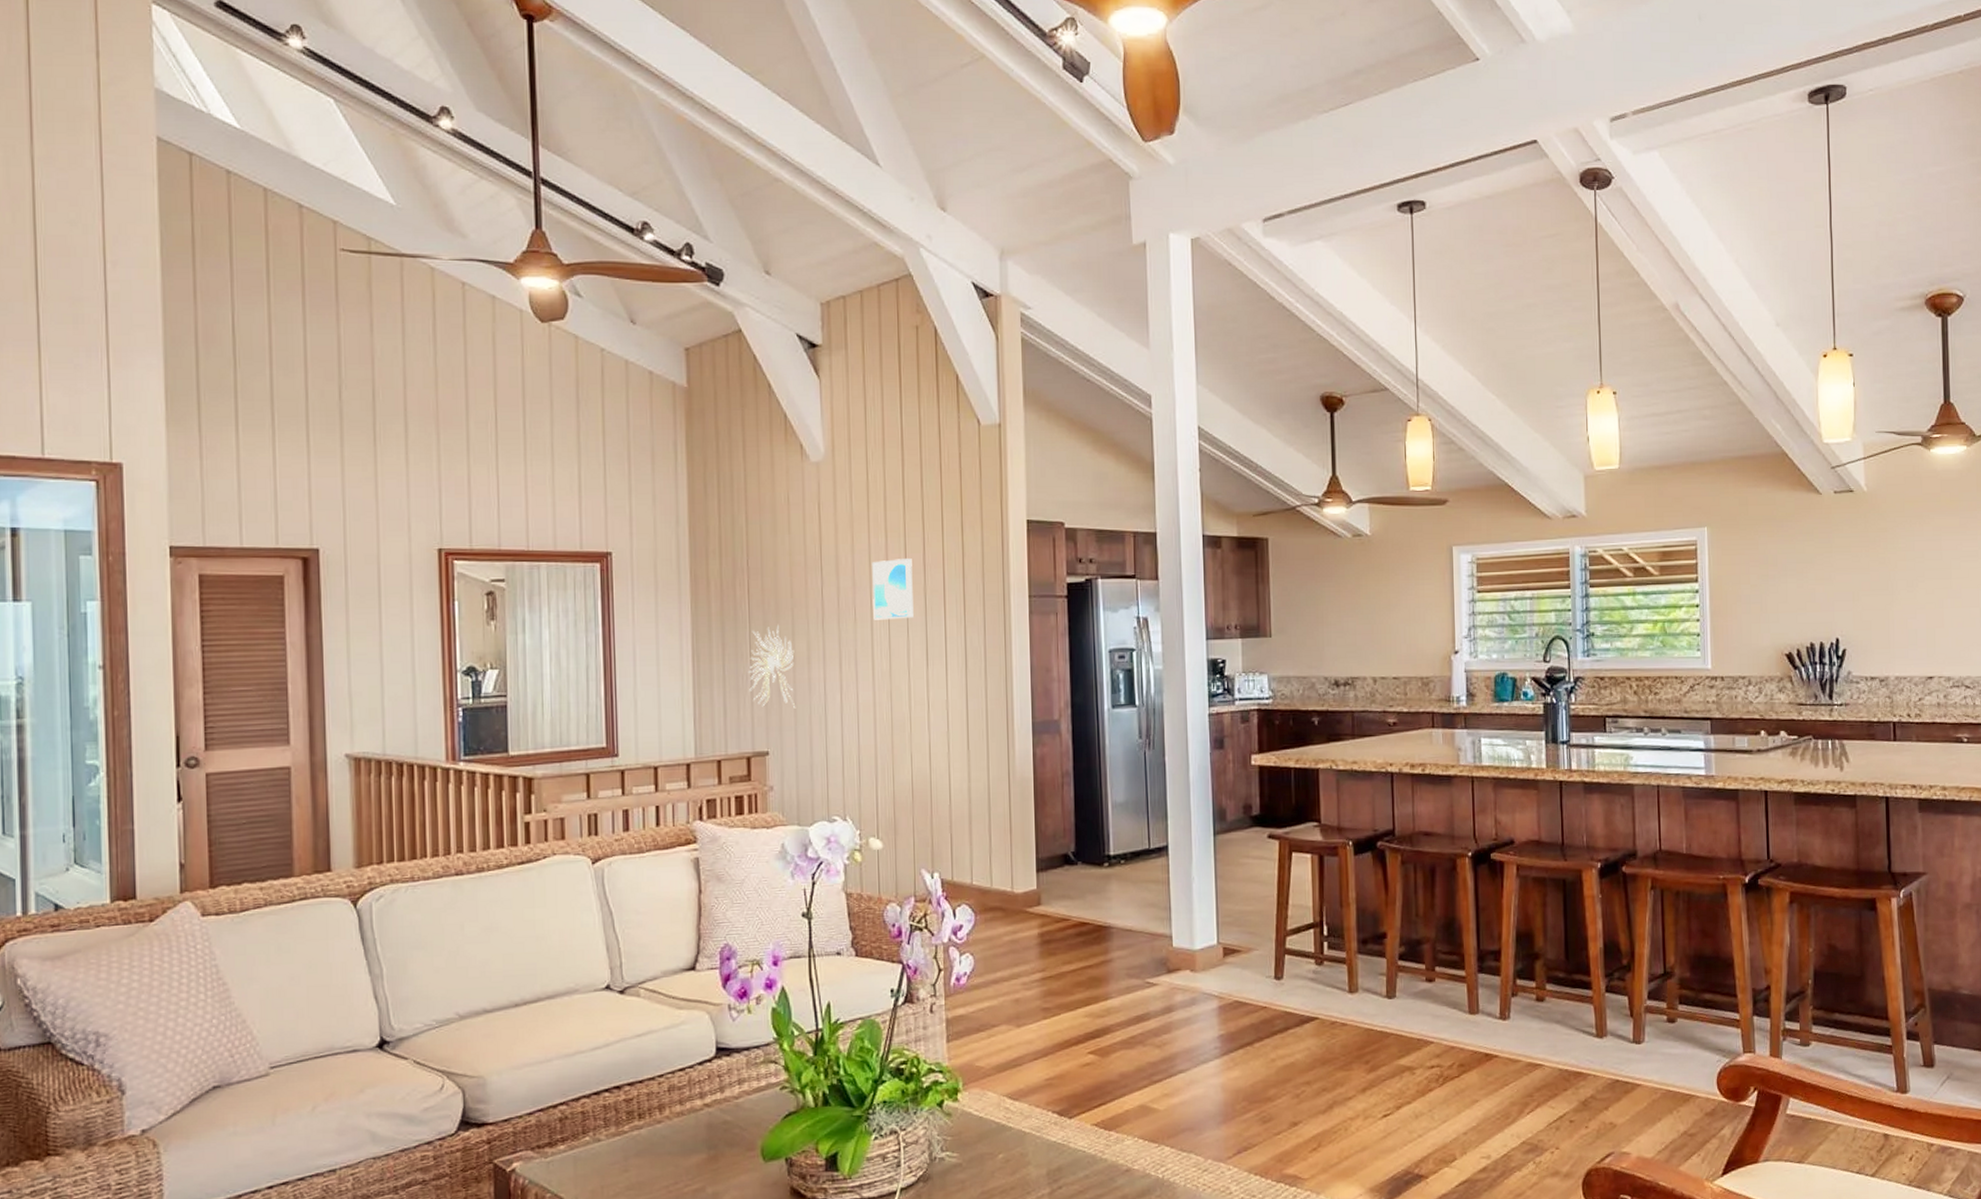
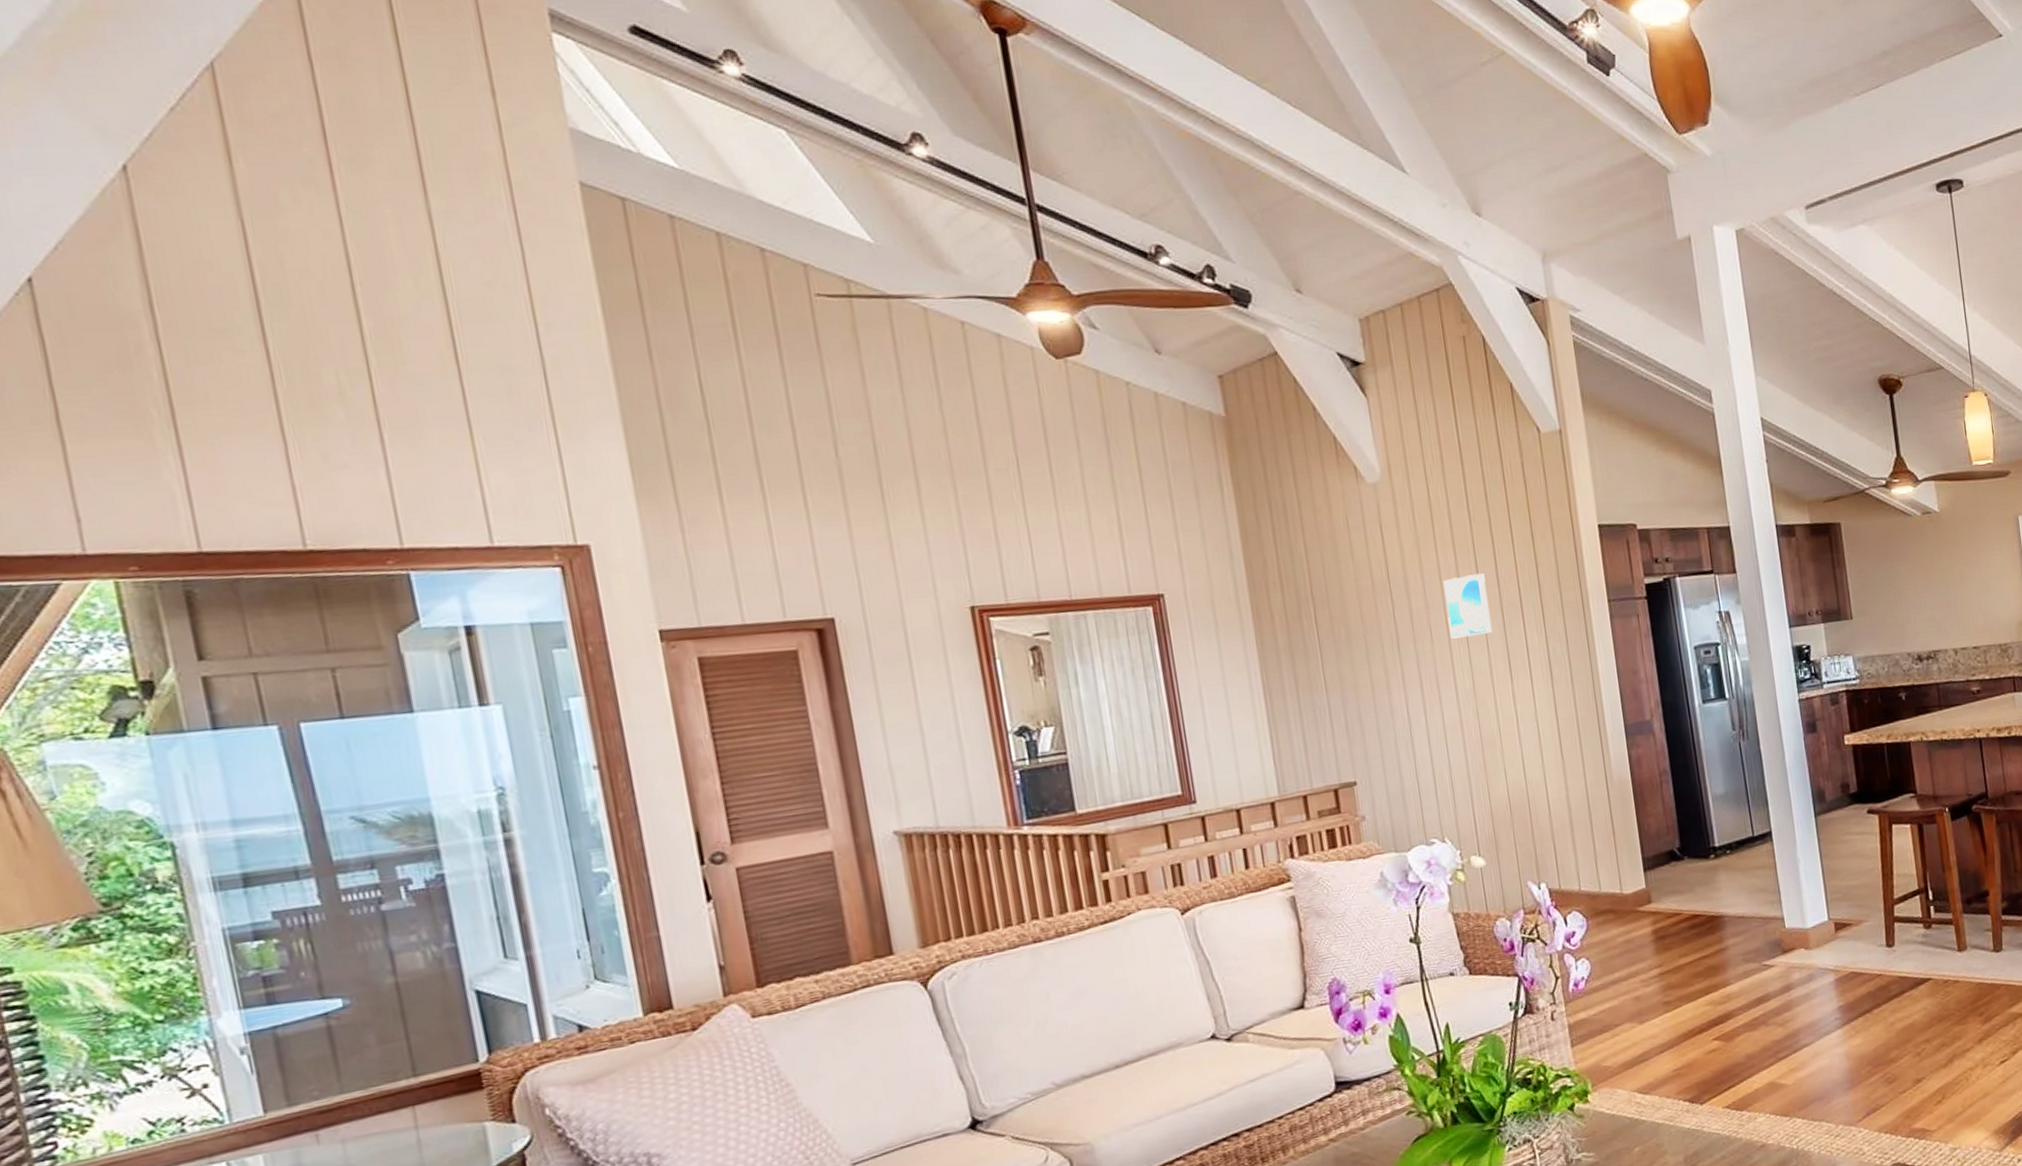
wall sculpture: present [749,624,796,709] -> none [1324,652,1380,737]

